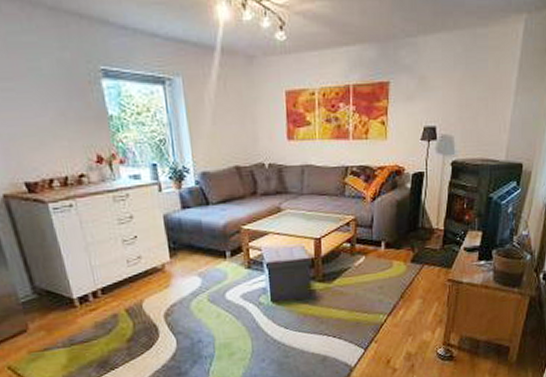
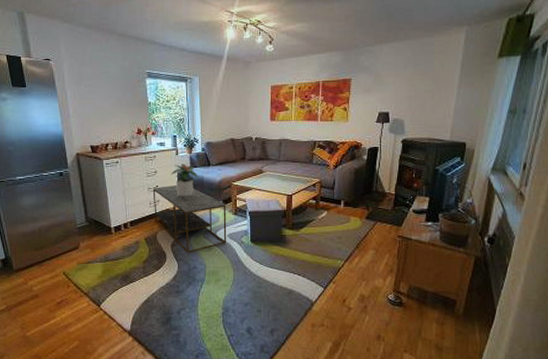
coffee table: none [129,234,240,324] -> present [152,185,227,254]
potted plant: none [155,203,194,250] -> present [172,163,198,197]

